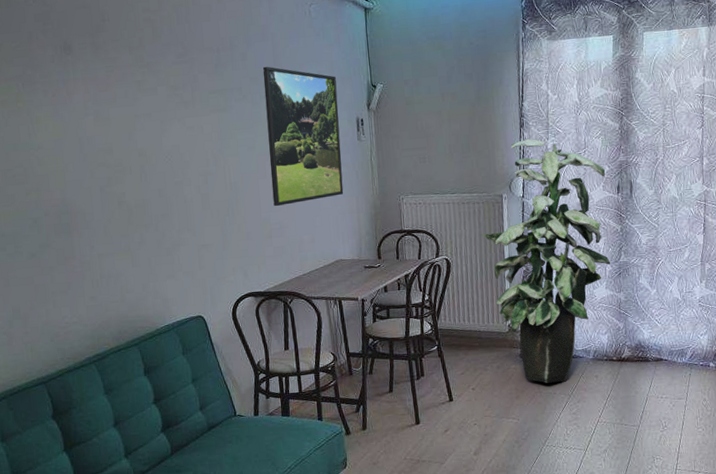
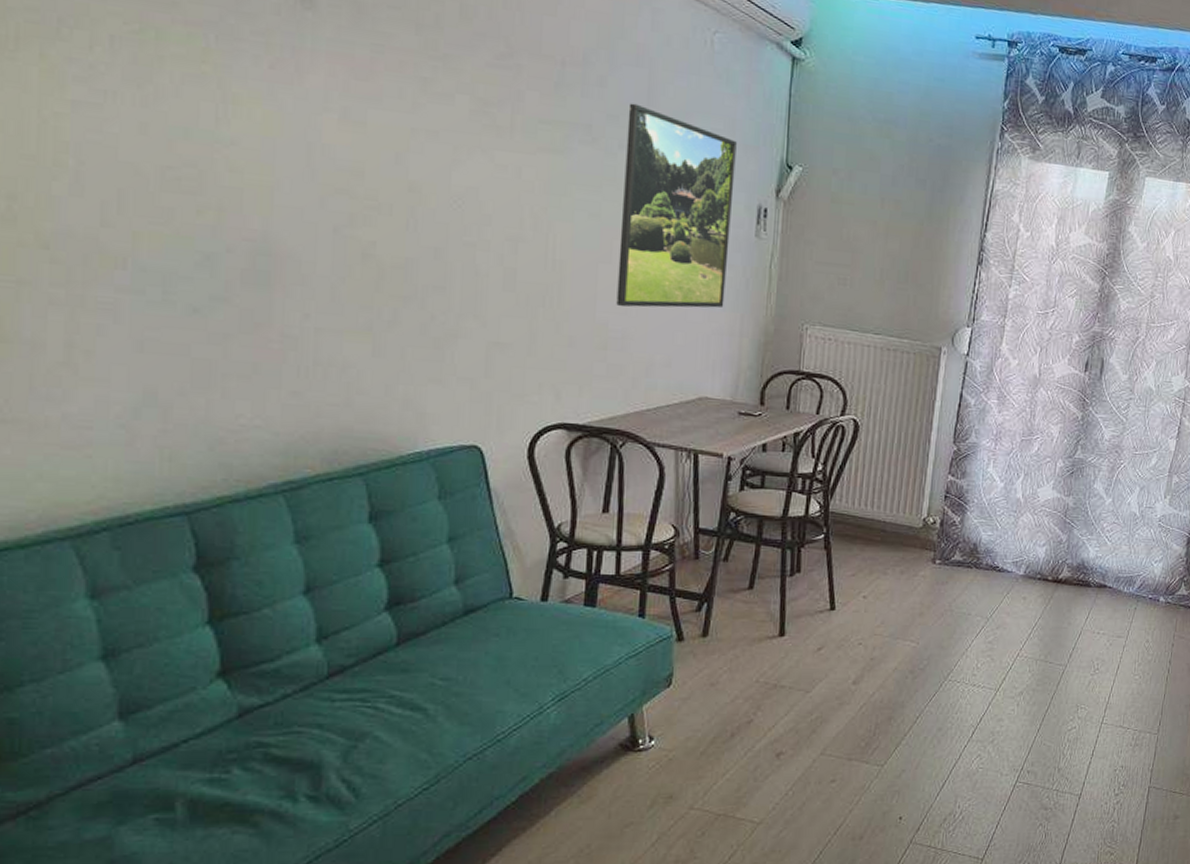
indoor plant: present [482,139,611,383] -> none [907,281,1075,601]

